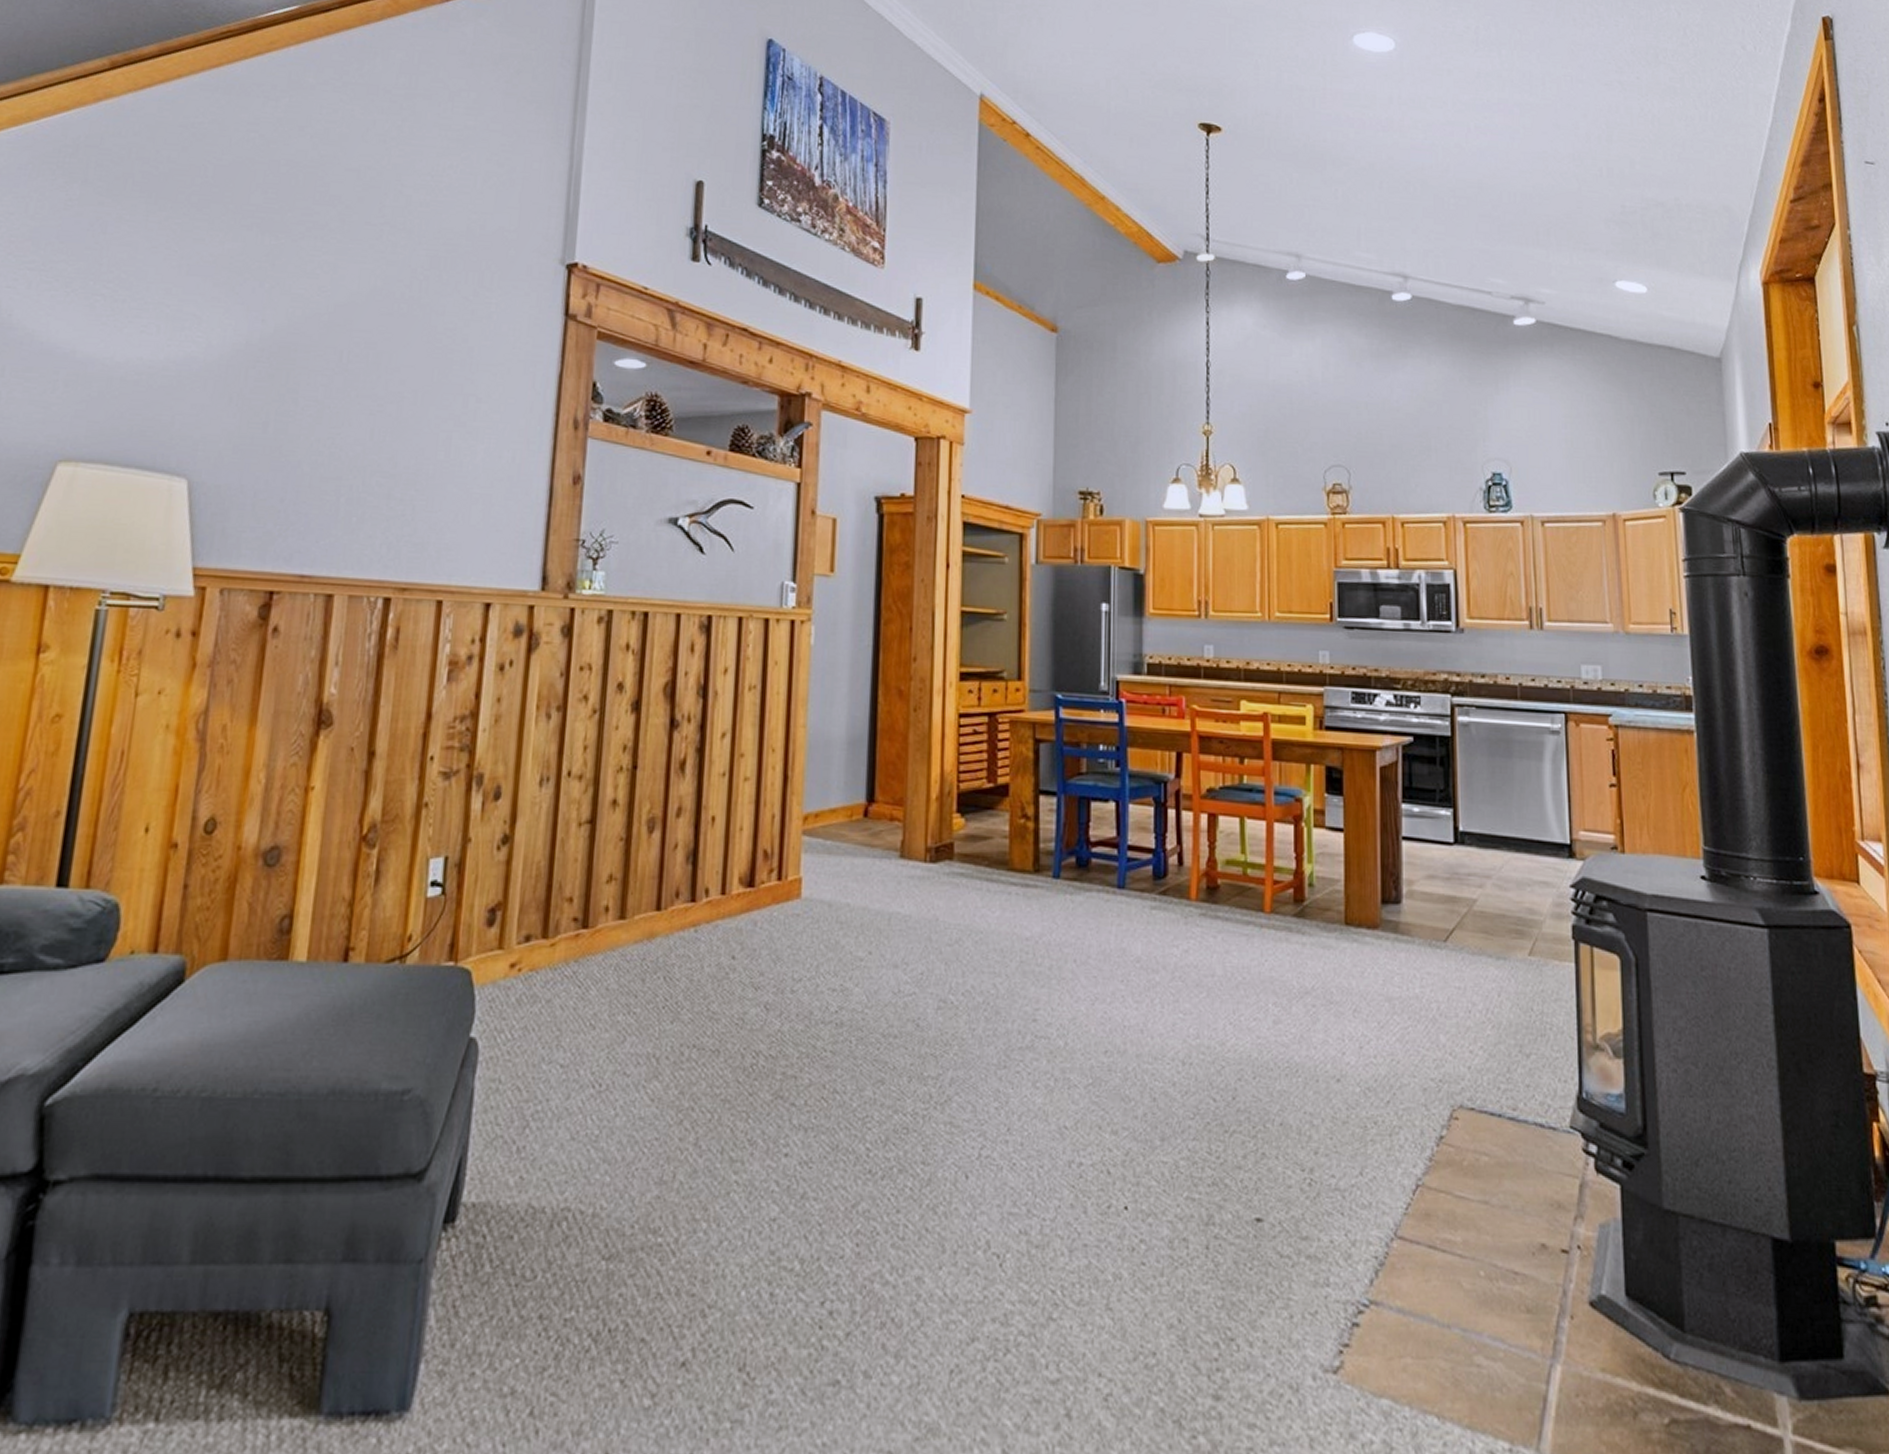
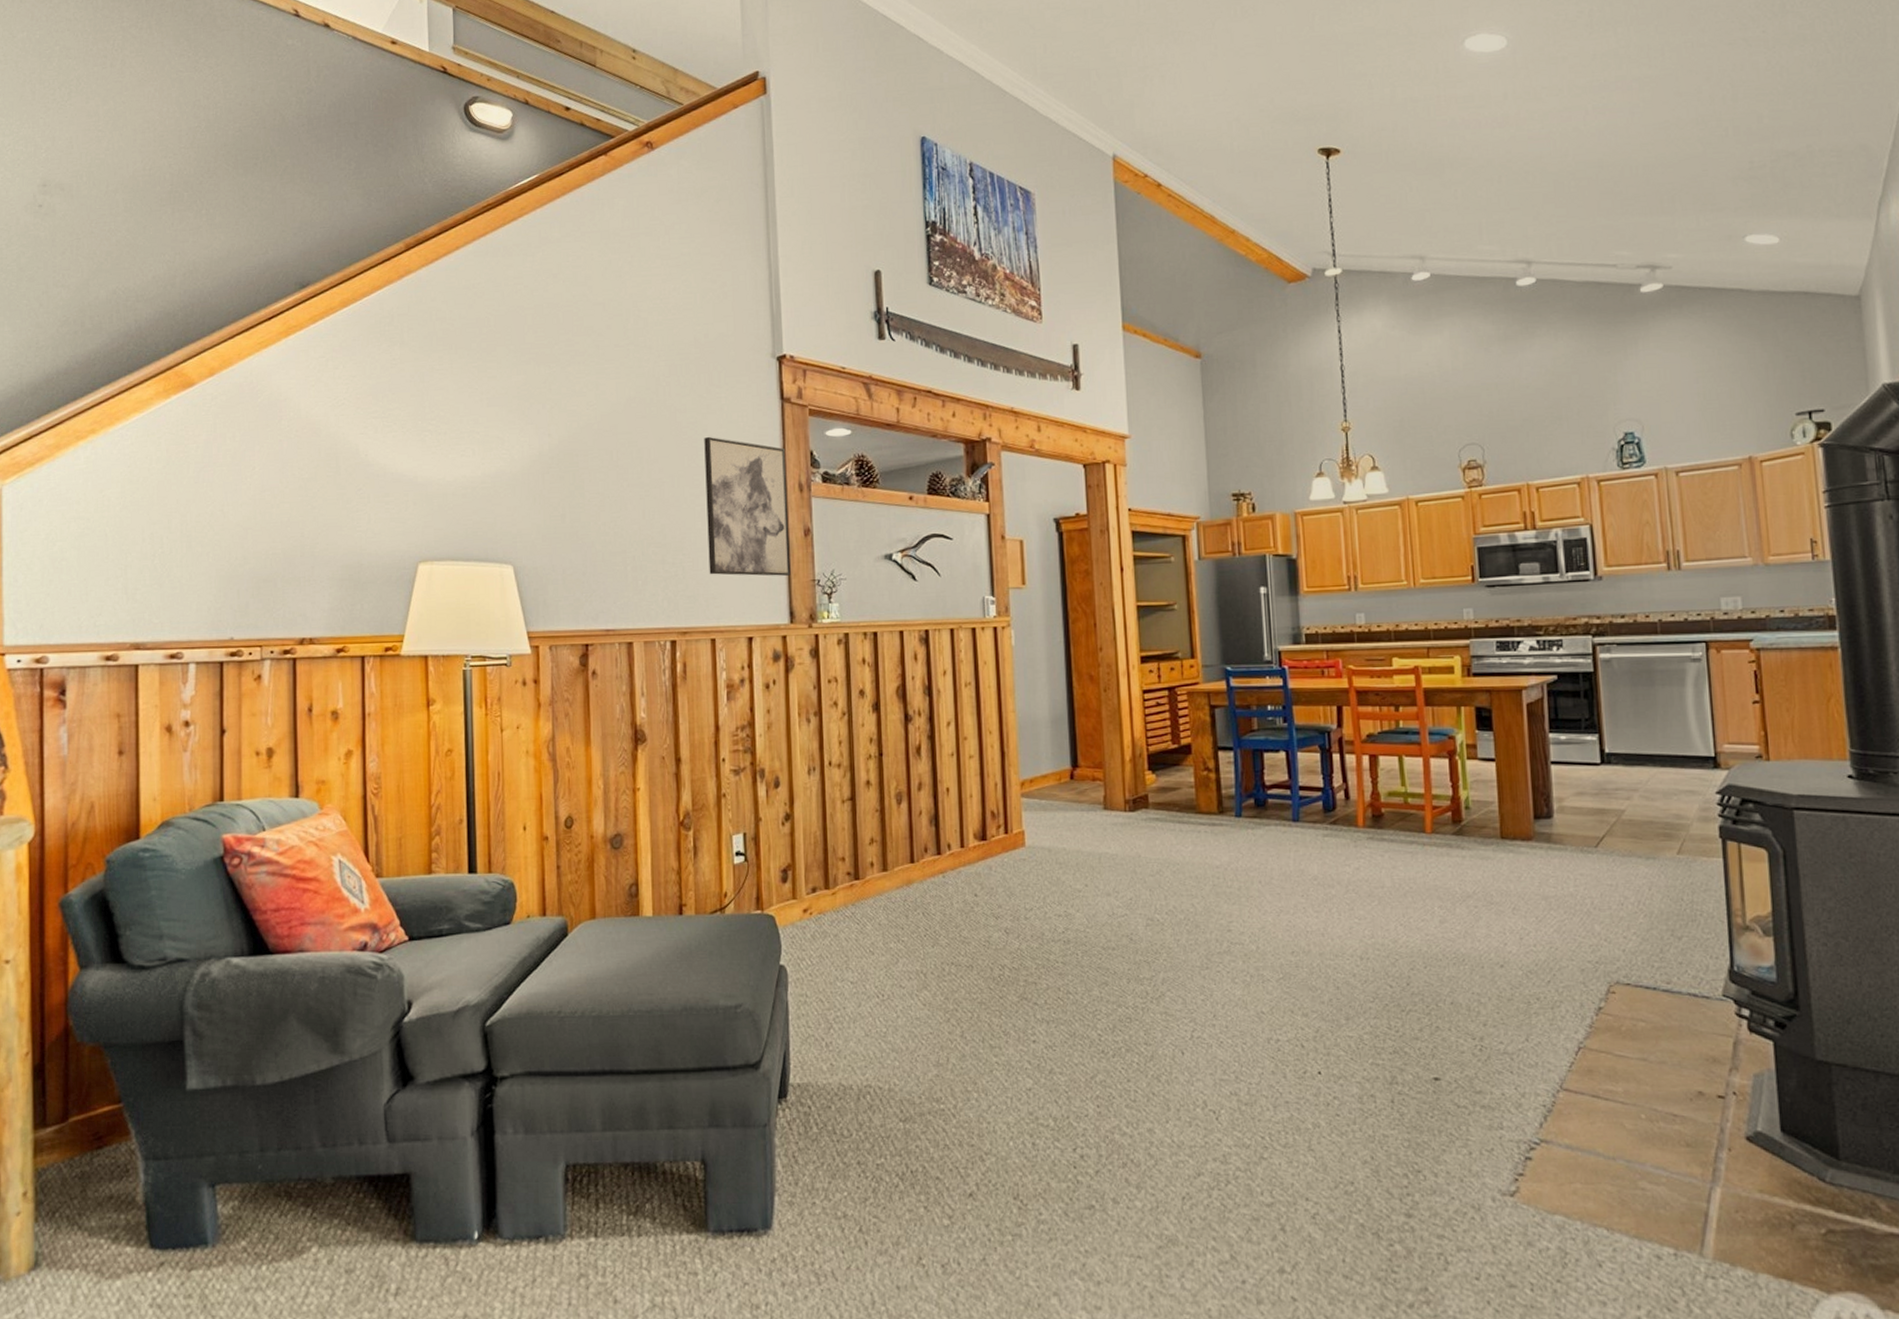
wall art: none [446,349,563,531] -> present [704,437,791,576]

